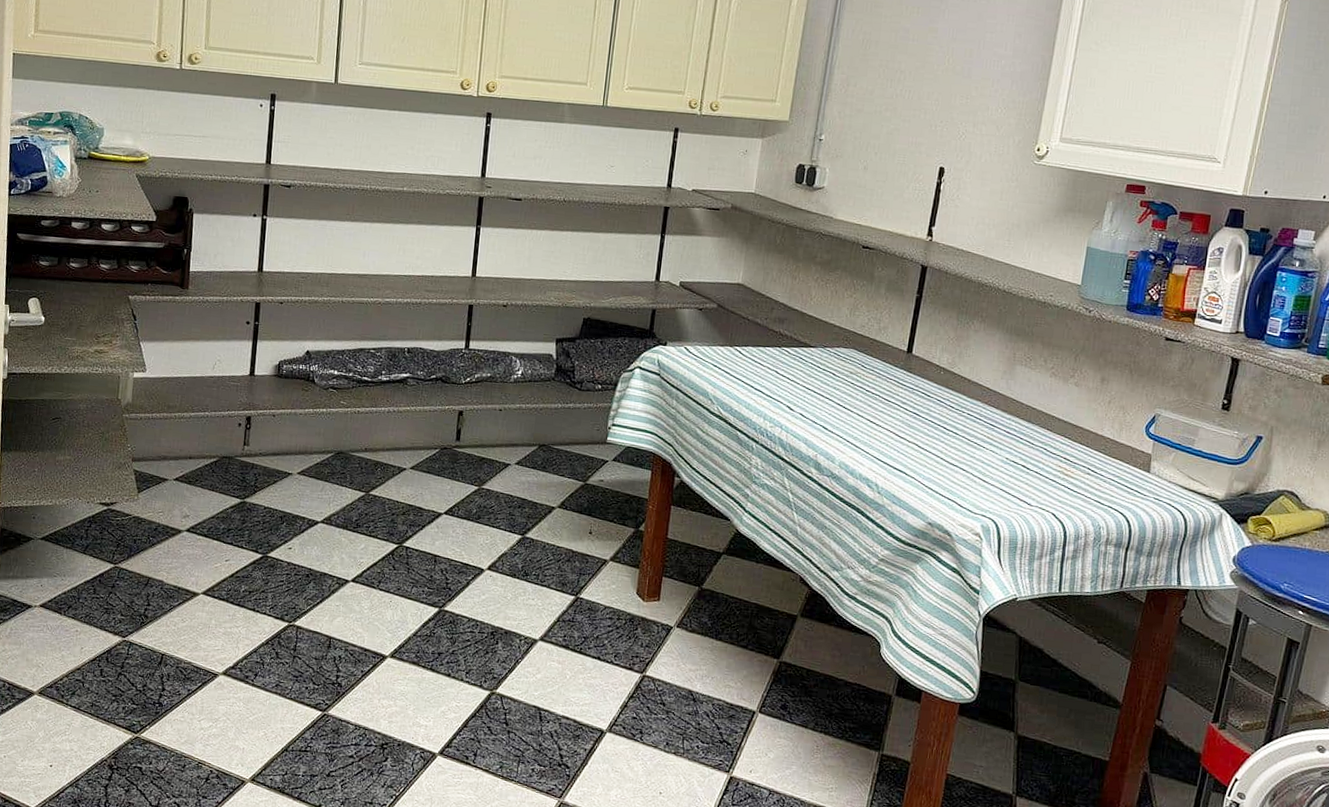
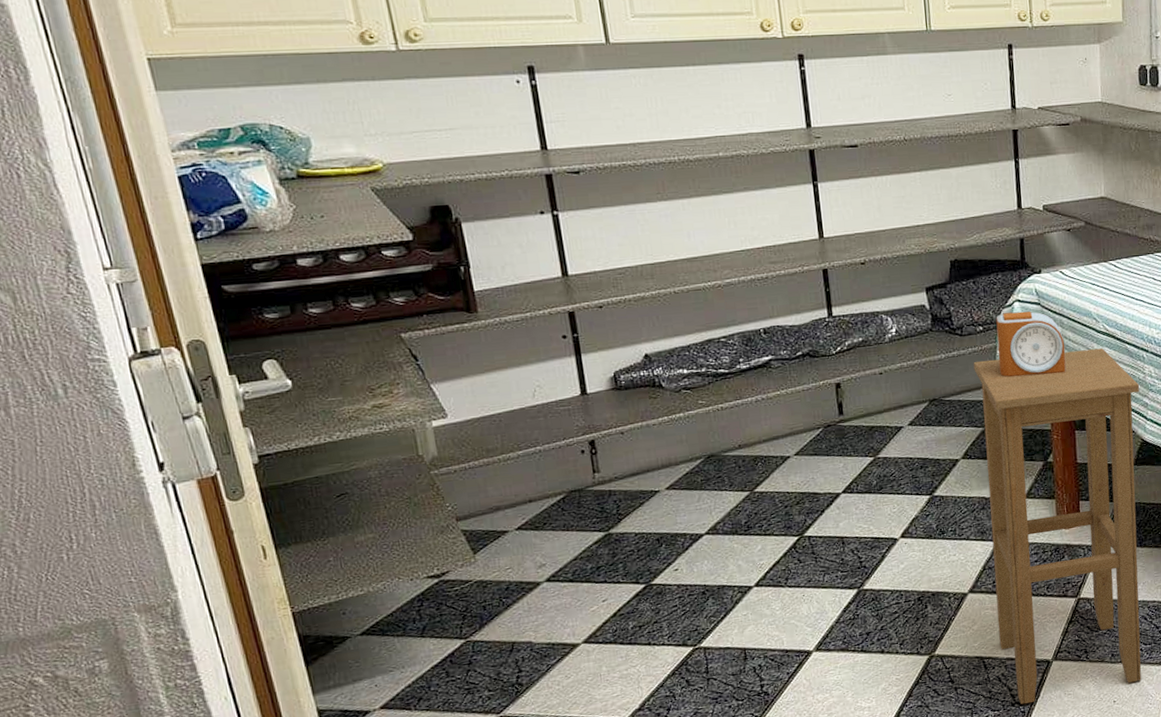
stool: none [558,417,743,780] -> present [973,348,1142,705]
alarm clock: none [609,377,677,447] -> present [996,311,1066,377]

